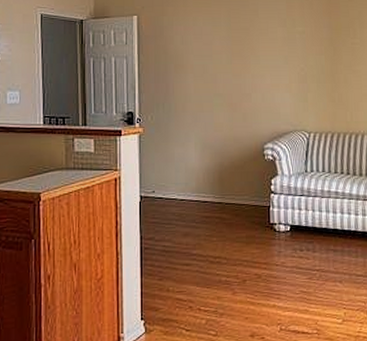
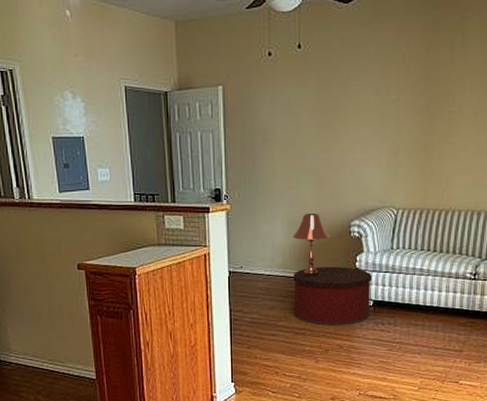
table lamp: none [206,137,244,201] -> present [292,214,330,277]
ottoman: none [208,190,288,253] -> present [294,266,373,325]

